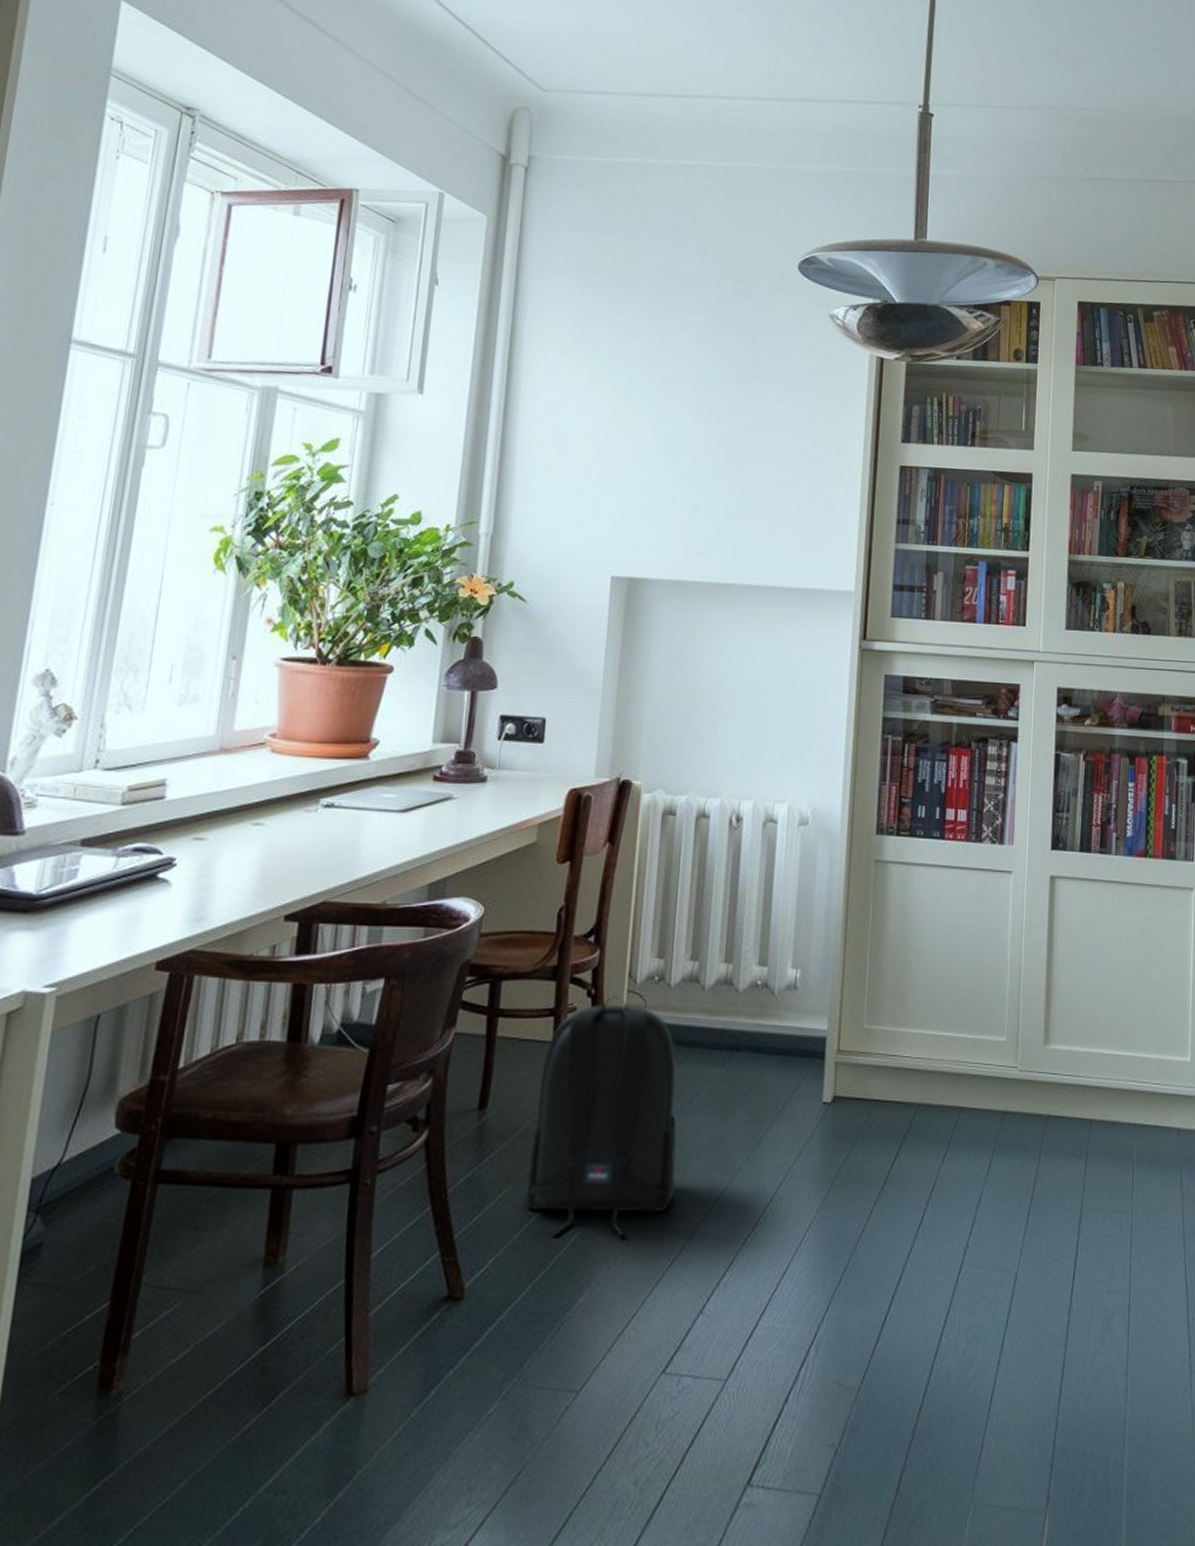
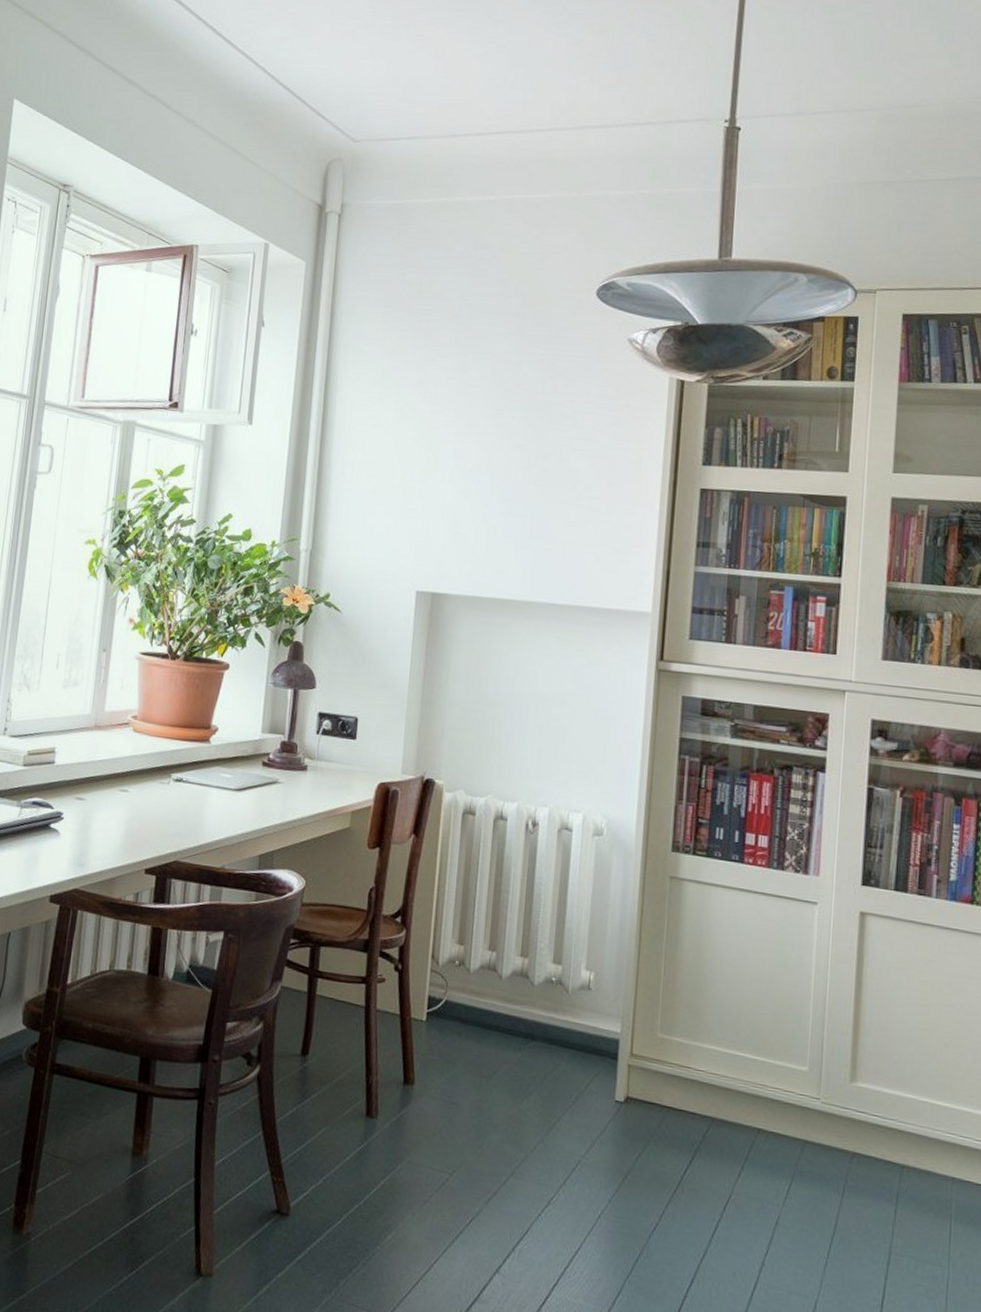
backpack: present [525,996,678,1236] -> none [341,973,476,1189]

